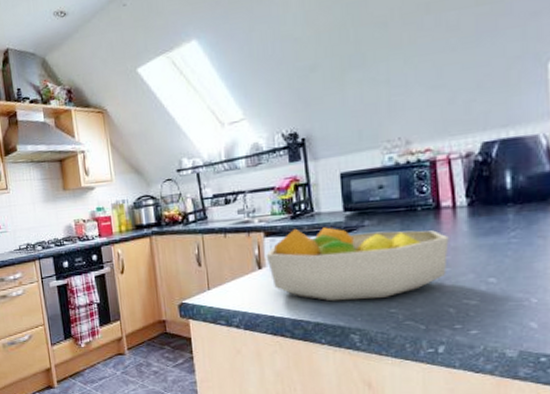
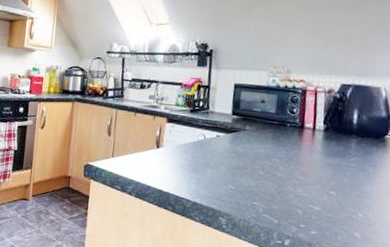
fruit bowl: present [266,227,449,302] -> none [165,120,307,192]

